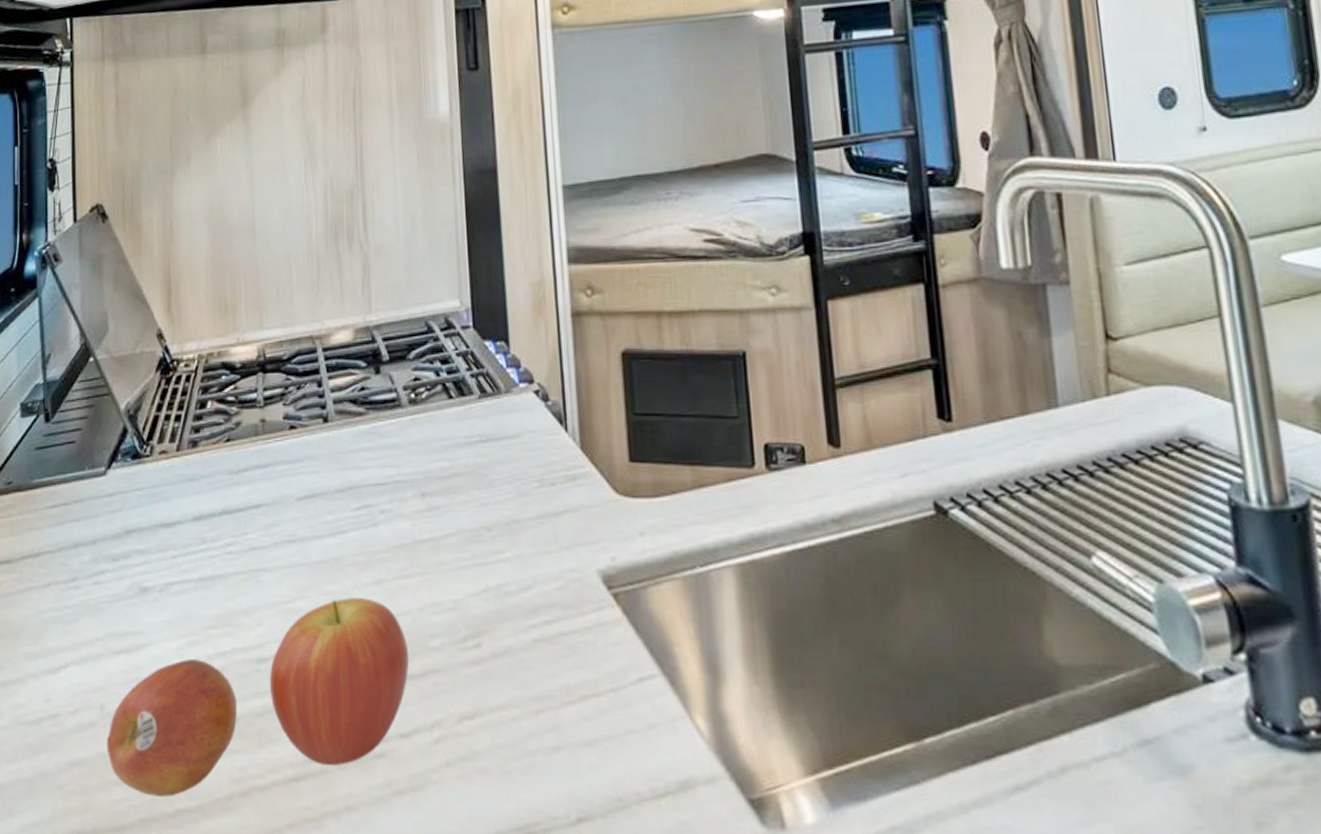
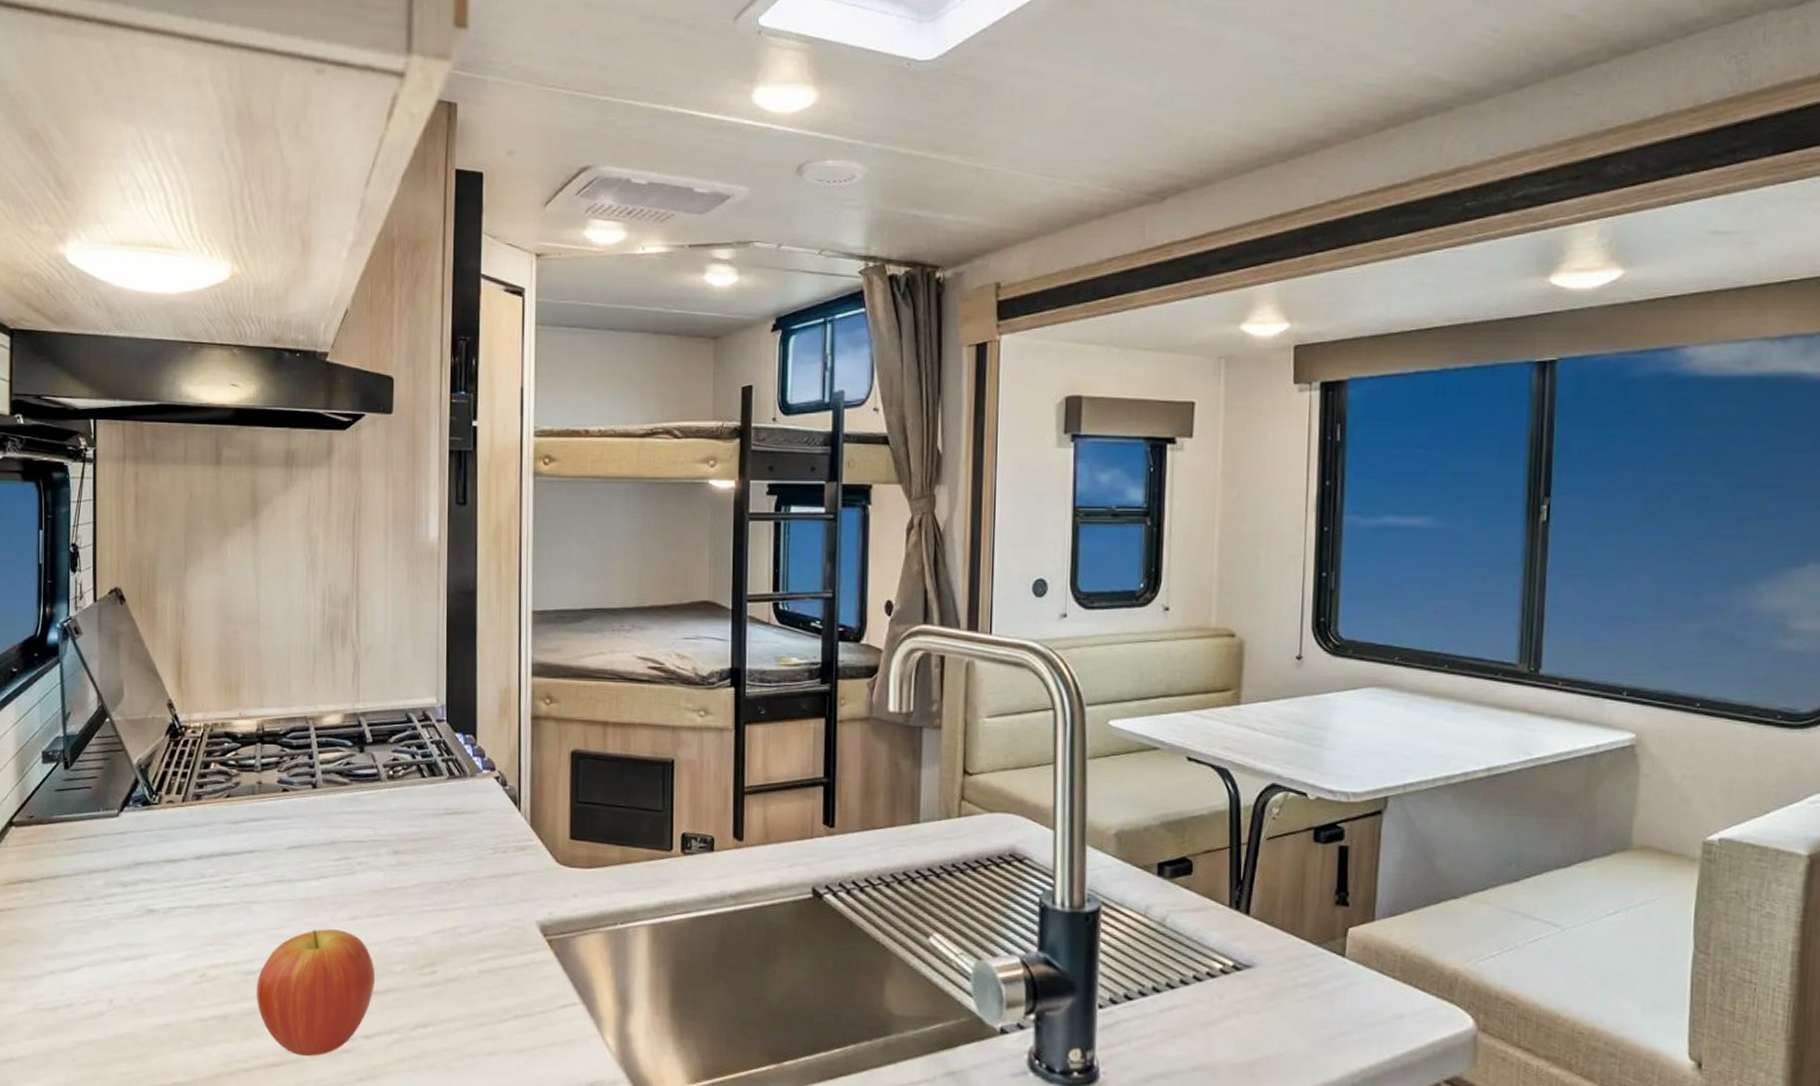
fruit: present [106,659,238,797] -> none [114,968,228,1073]

